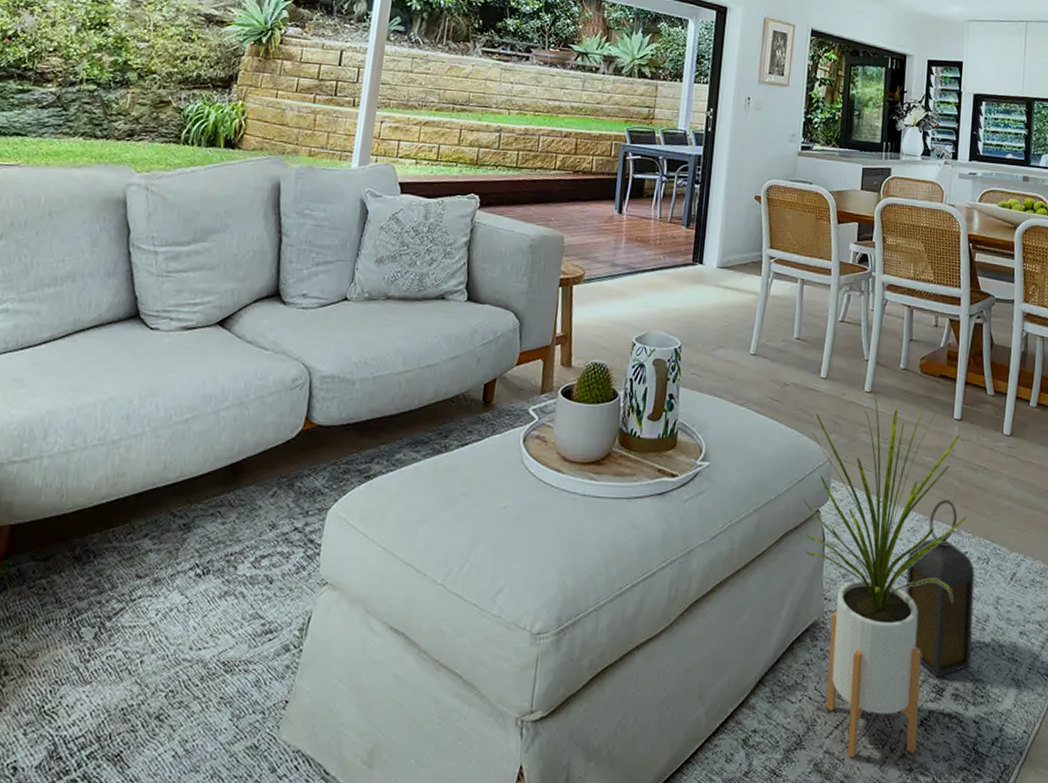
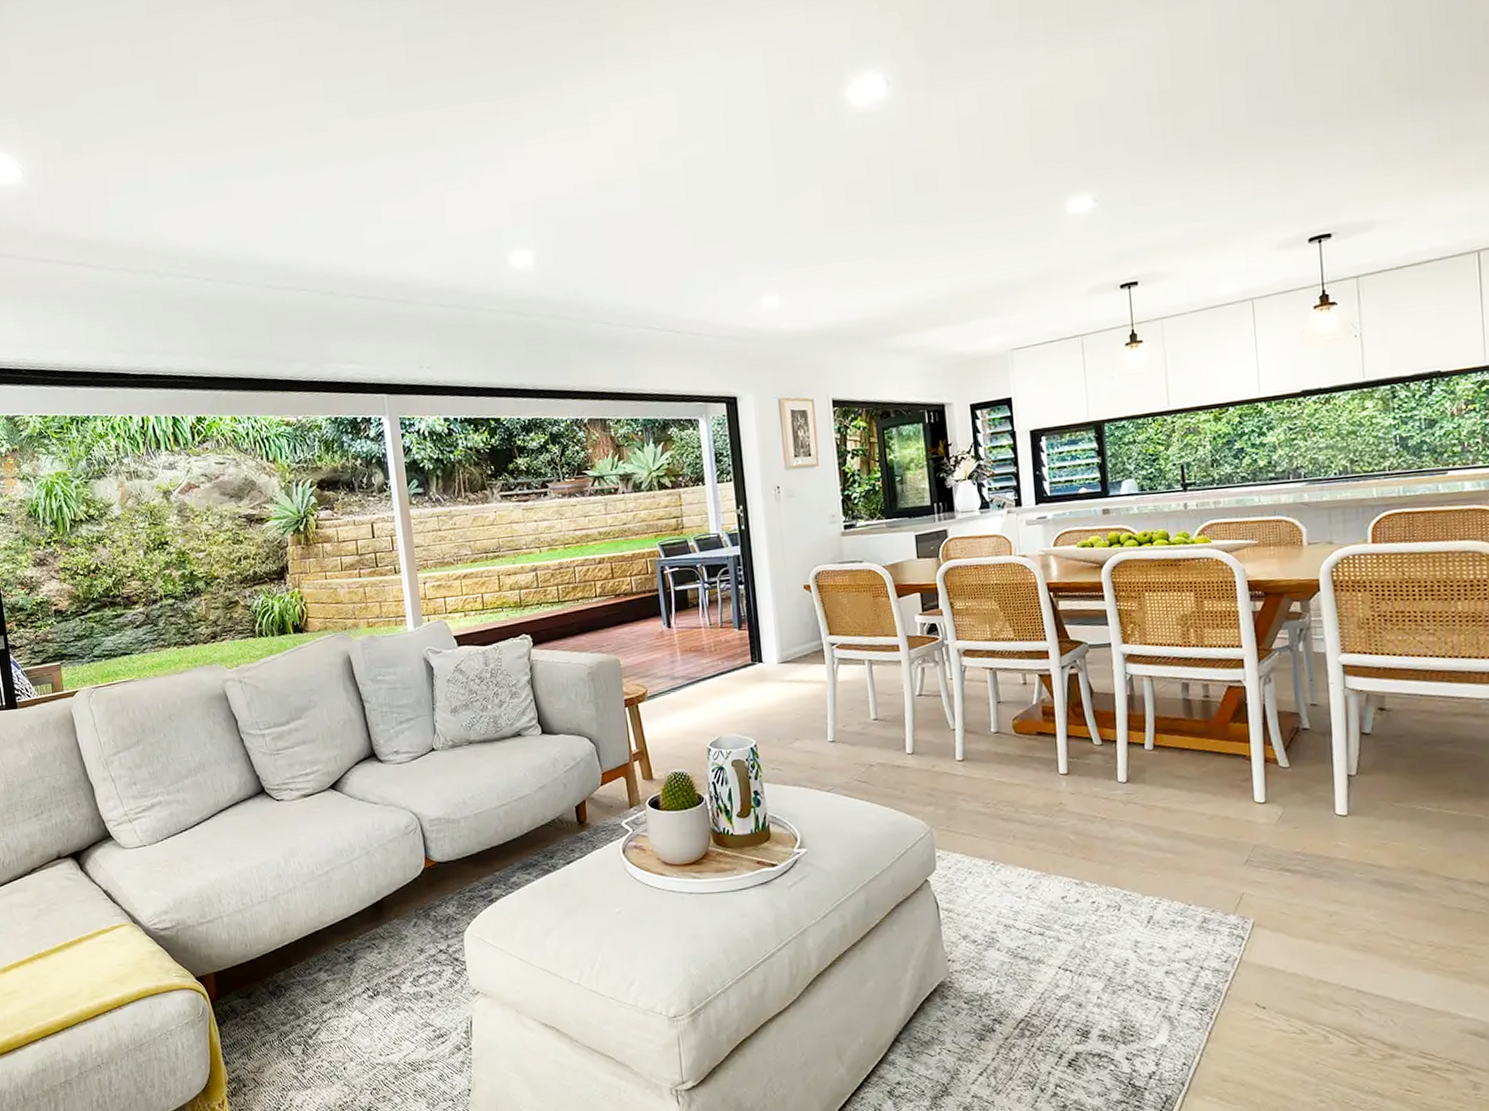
house plant: present [801,390,968,759] -> none [906,758,1091,1101]
lantern: present [905,500,975,677] -> none [1030,854,1114,1022]

